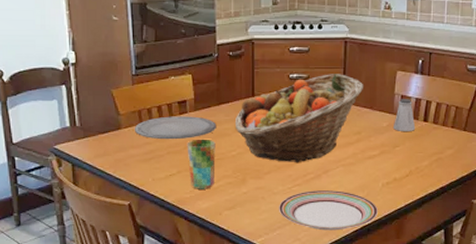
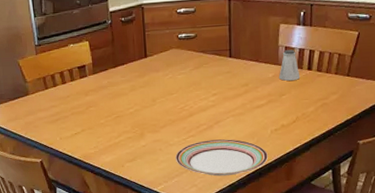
plate: present [134,116,217,140] -> none [40,79,114,102]
cup: present [187,139,216,189] -> none [88,99,116,145]
fruit basket: present [234,74,364,163] -> none [130,31,249,116]

